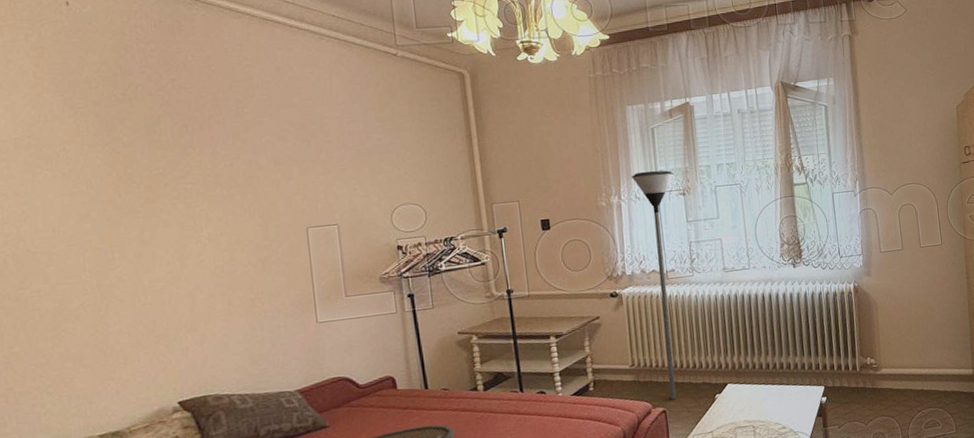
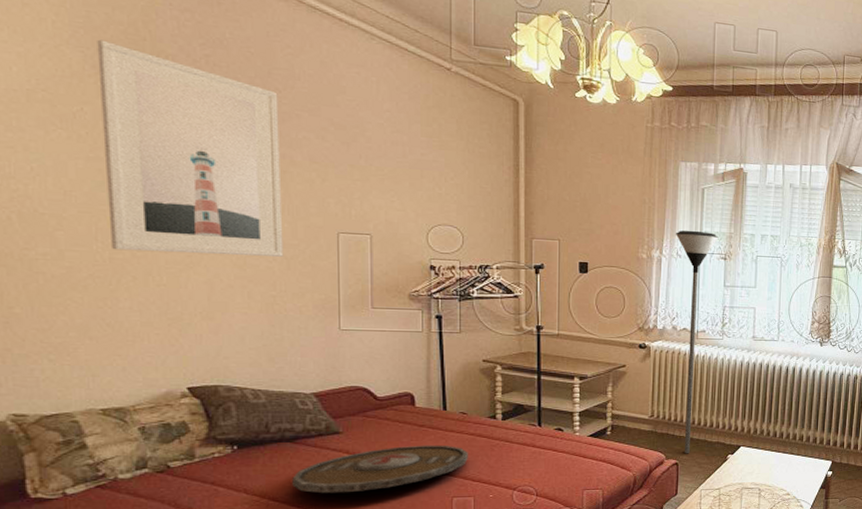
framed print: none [74,81,258,277] -> present [97,39,284,257]

